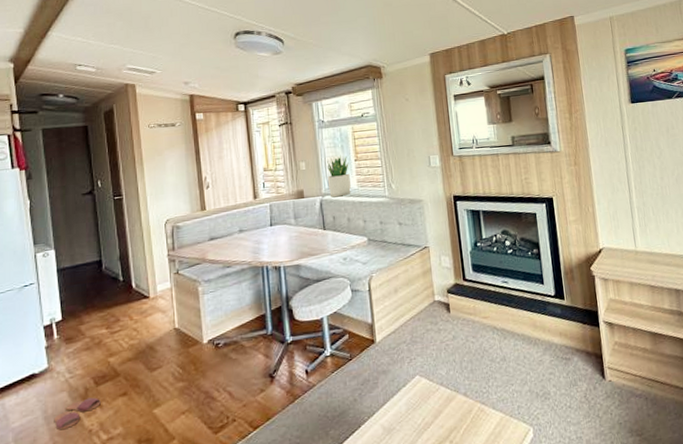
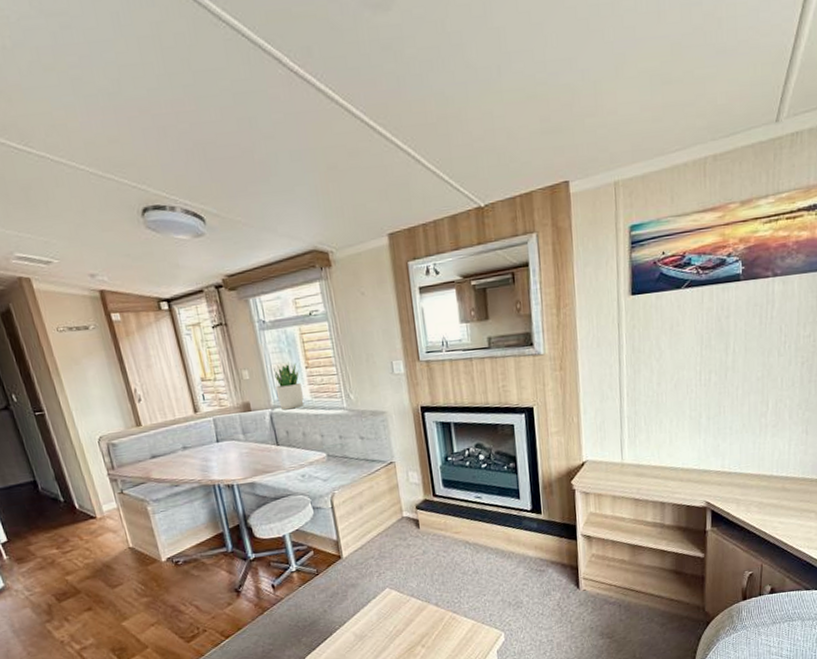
slippers: present [54,397,101,430] -> none [22,612,67,642]

